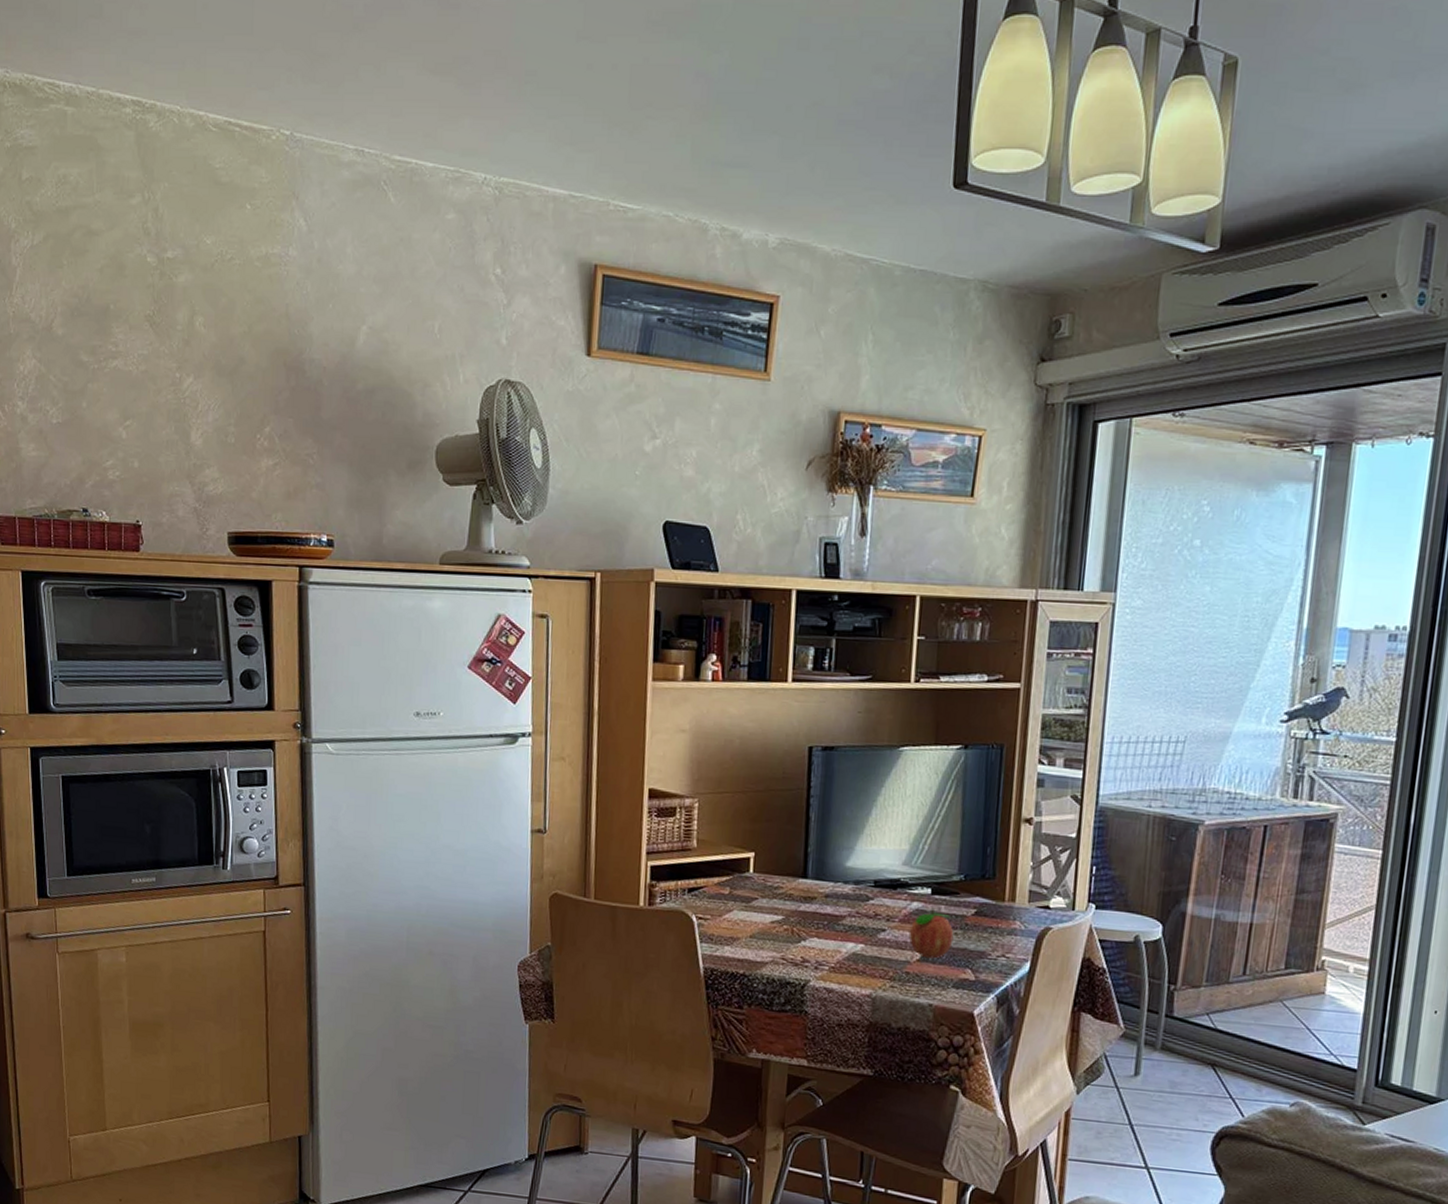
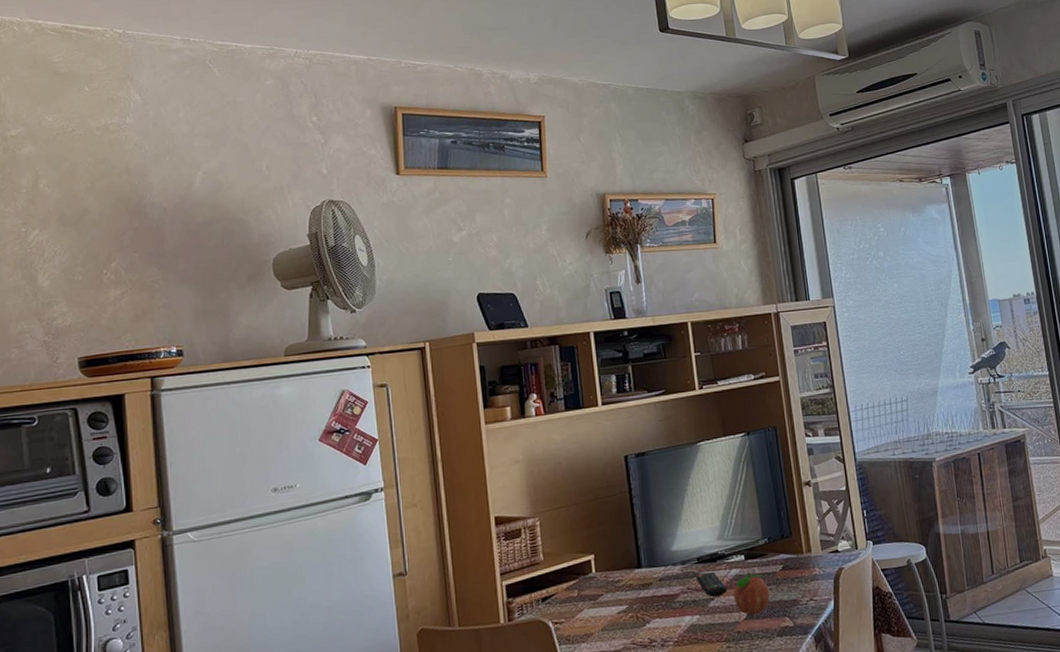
remote control: none [868,898,904,929] -> present [695,571,727,597]

